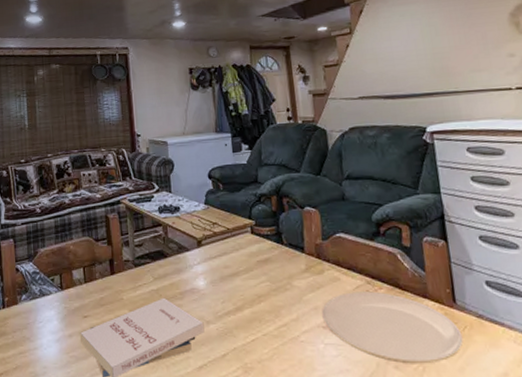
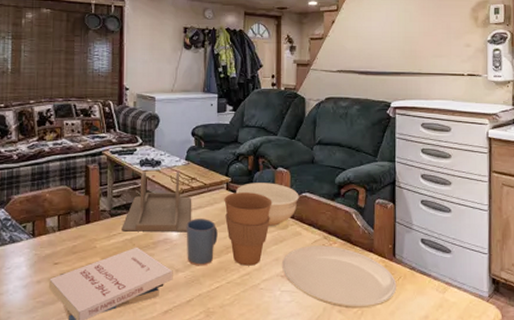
napkin holder: none [146,217,217,282] -> present [122,172,191,232]
mug: none [212,266,248,317] -> present [186,219,218,266]
cup: none [250,235,304,316] -> present [224,192,273,266]
bowl: none [262,224,333,271] -> present [236,183,299,226]

